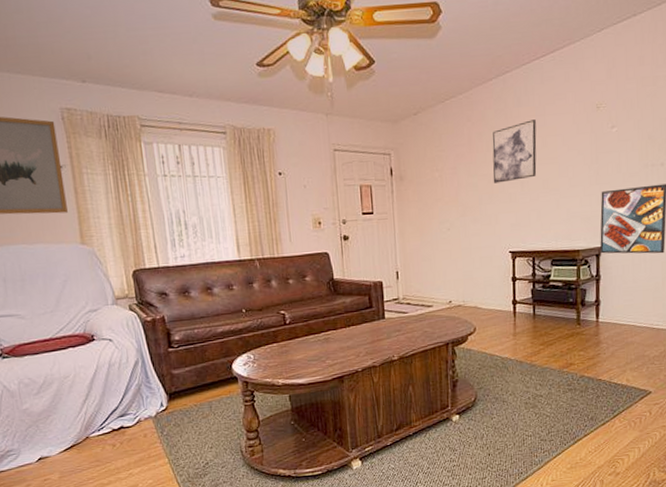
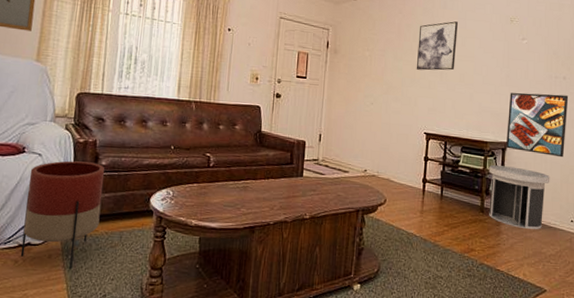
planter: none [105,339,186,444] -> present [20,161,105,269]
trash can: none [583,272,651,335] -> present [489,165,550,230]

